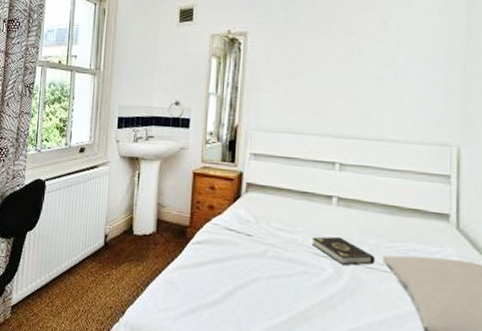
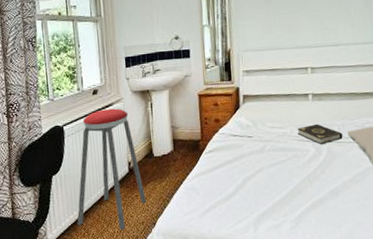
music stool: none [43,170,118,310] -> present [77,108,146,230]

